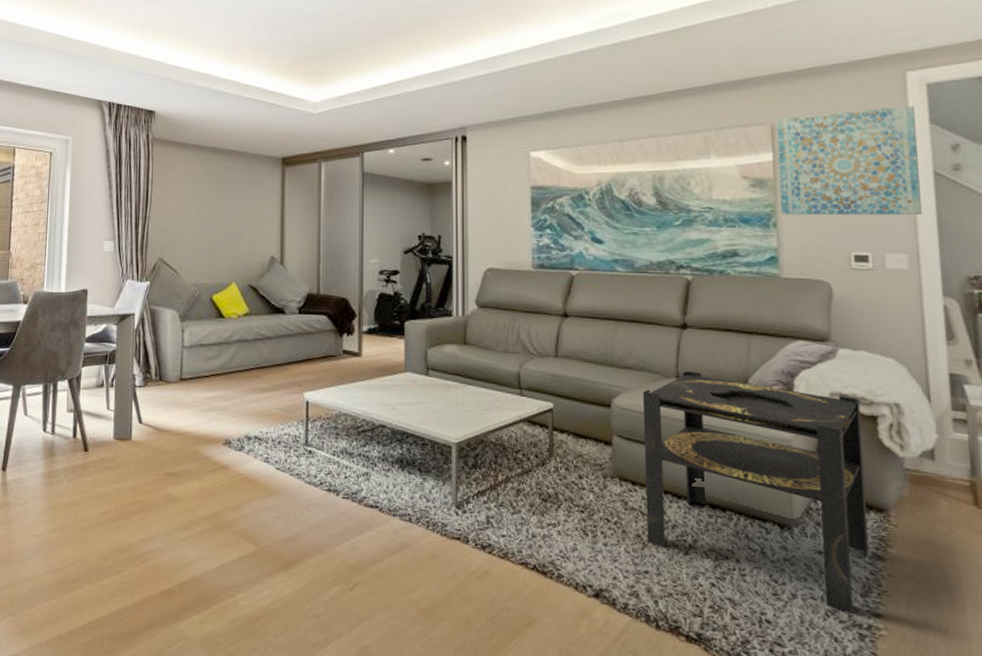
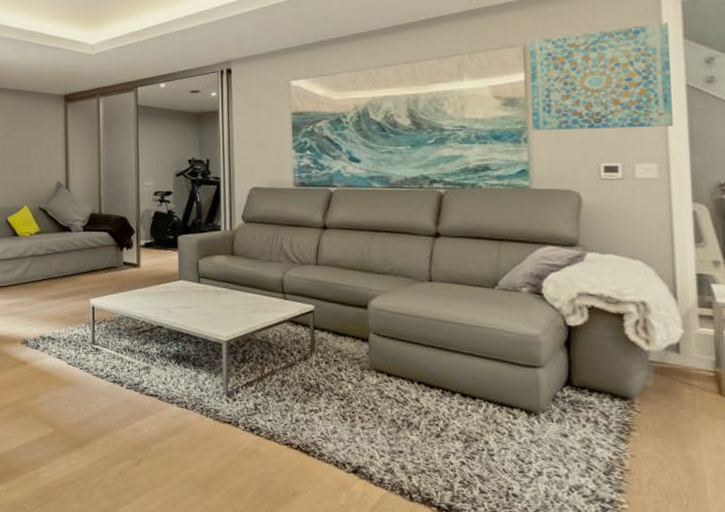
side table: present [642,370,870,614] -> none [397,274,613,489]

